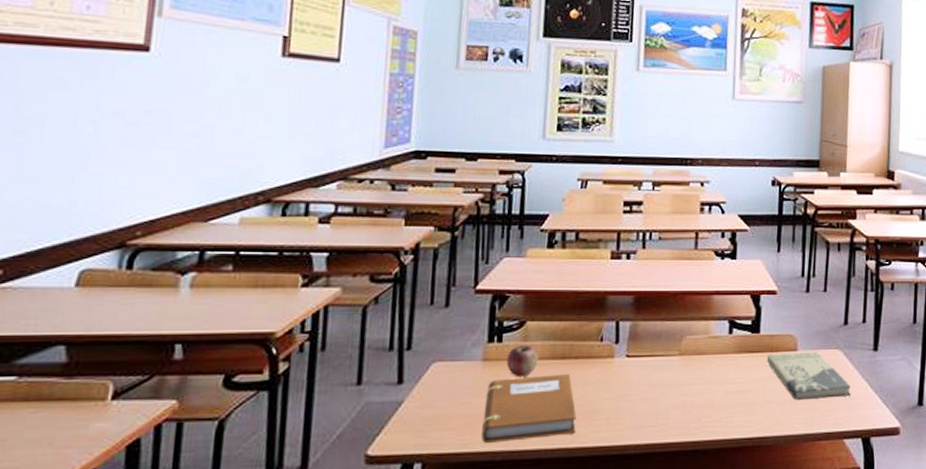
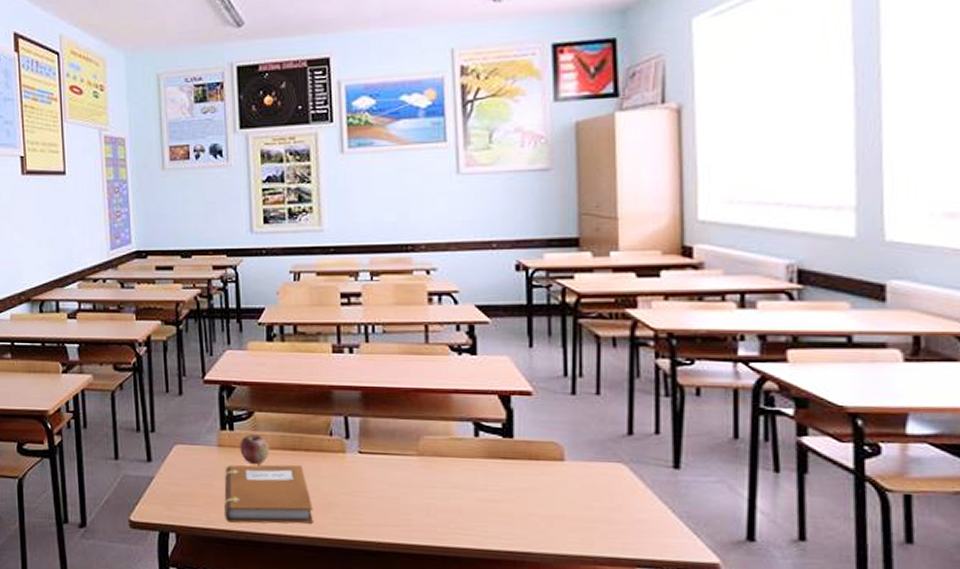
book: present [767,351,851,401] -> none [525,462,644,519]

